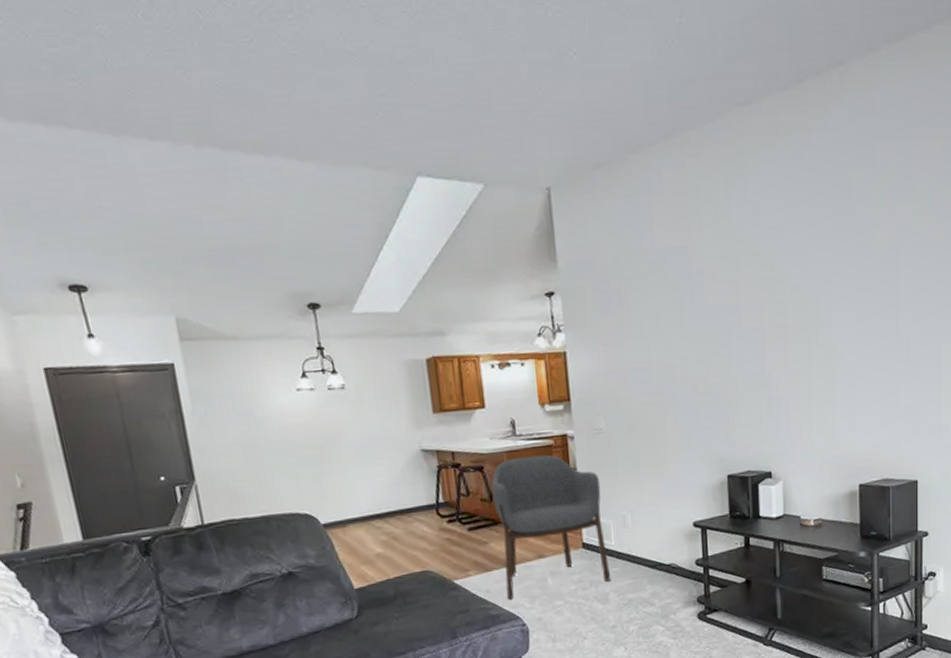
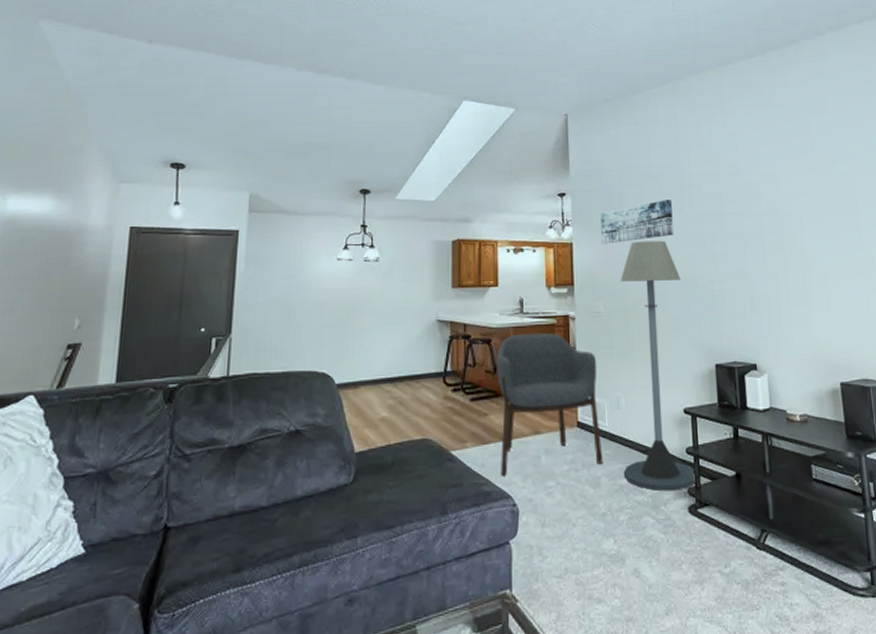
wall art: none [597,291,682,351] -> present [600,200,674,244]
floor lamp: none [622,342,705,602] -> present [620,240,696,491]

